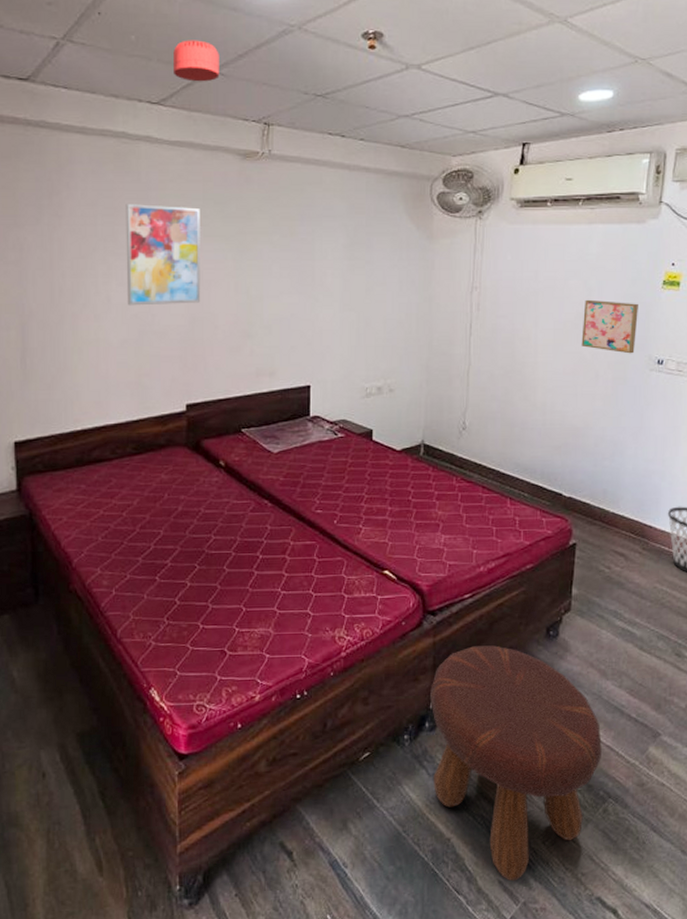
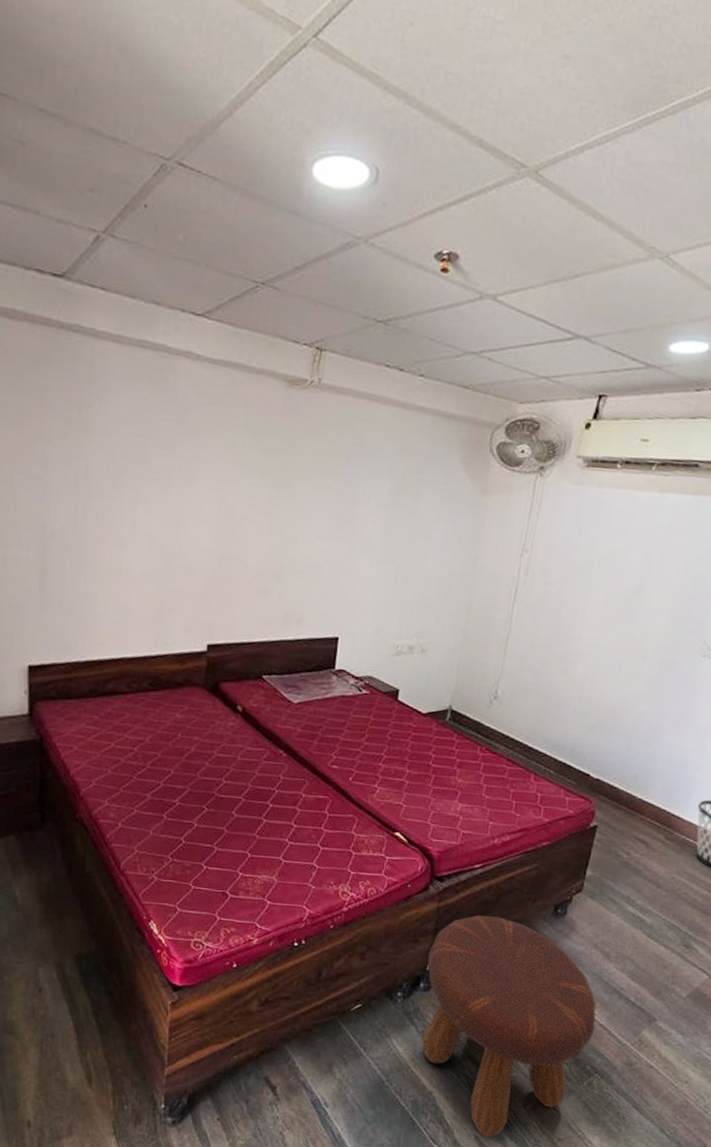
wall art: present [125,204,201,306] -> none [153,425,239,539]
smoke detector: present [173,40,220,82] -> none [222,245,274,295]
wall art: present [581,299,638,354] -> none [632,574,701,637]

